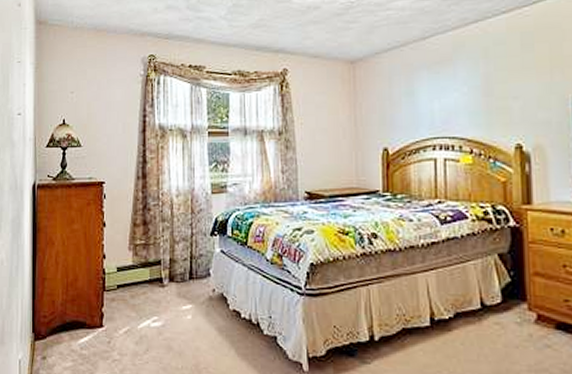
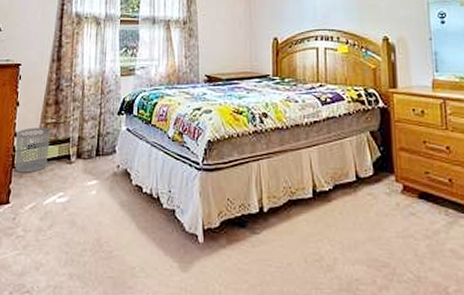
waste bin: none [105,249,140,296] -> present [15,127,51,173]

